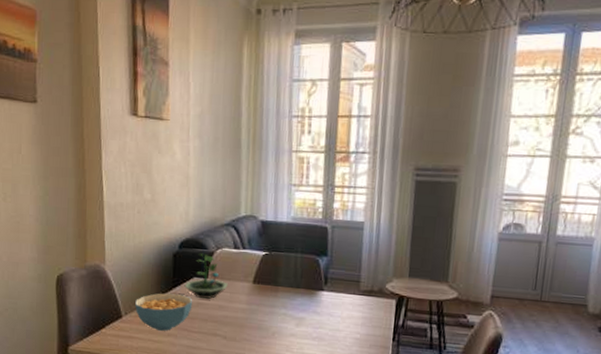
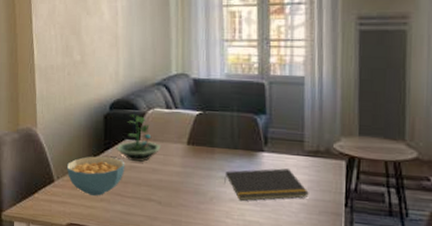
notepad: none [286,306,362,336] -> present [224,168,309,202]

